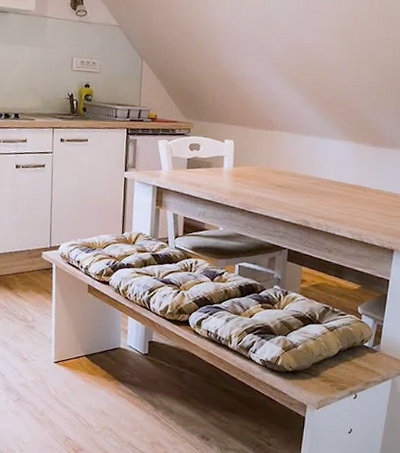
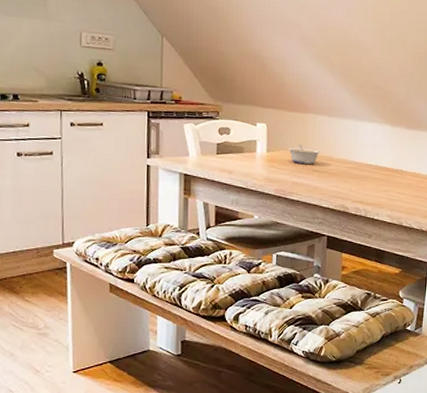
legume: none [252,160,285,179] -> present [287,145,321,164]

